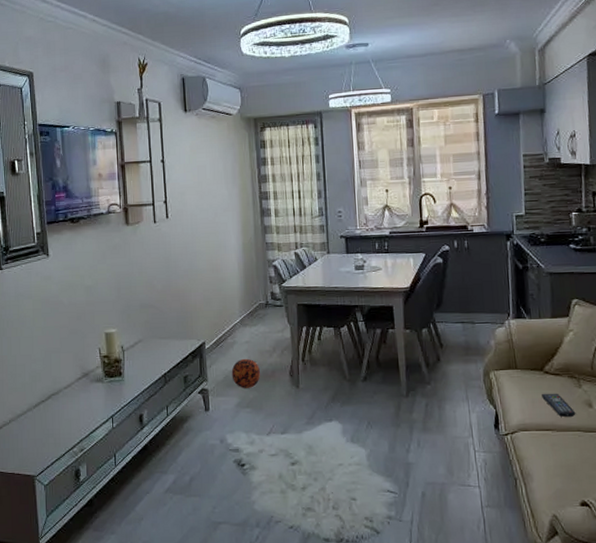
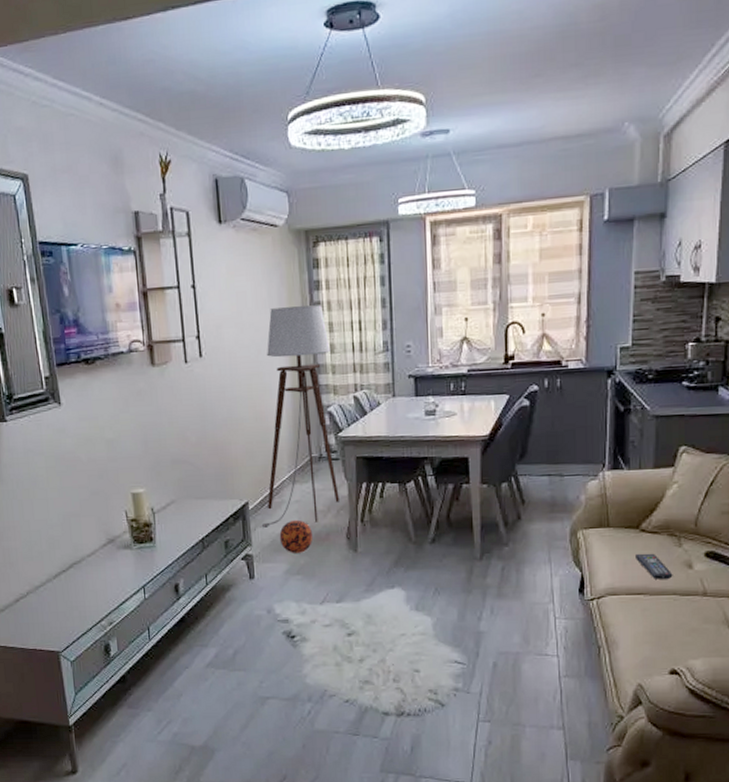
floor lamp: none [216,177,283,365] -> present [261,305,339,528]

